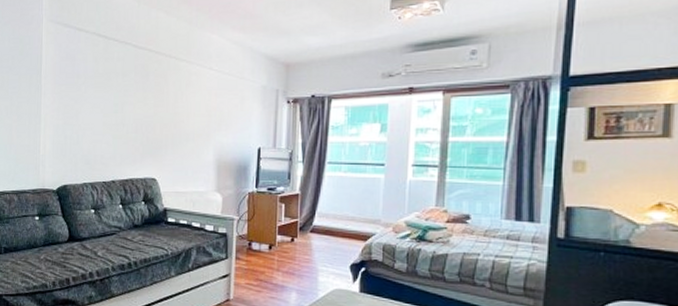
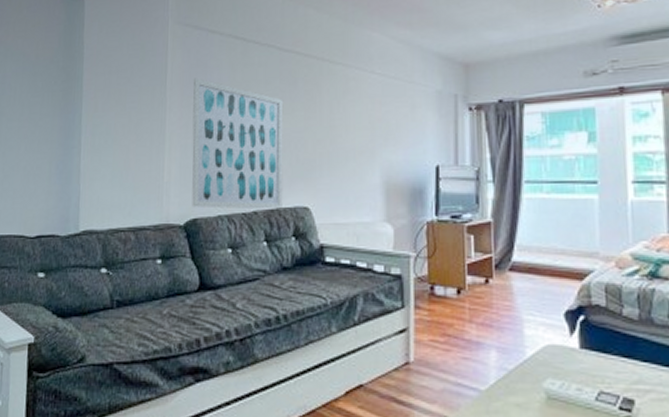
wall art: none [63,69,138,179] -> present [192,78,284,209]

